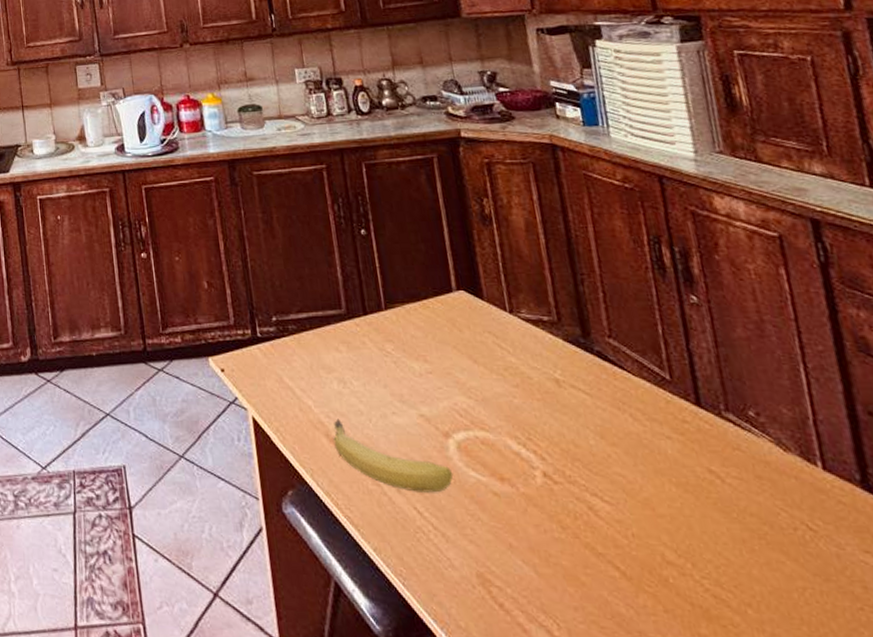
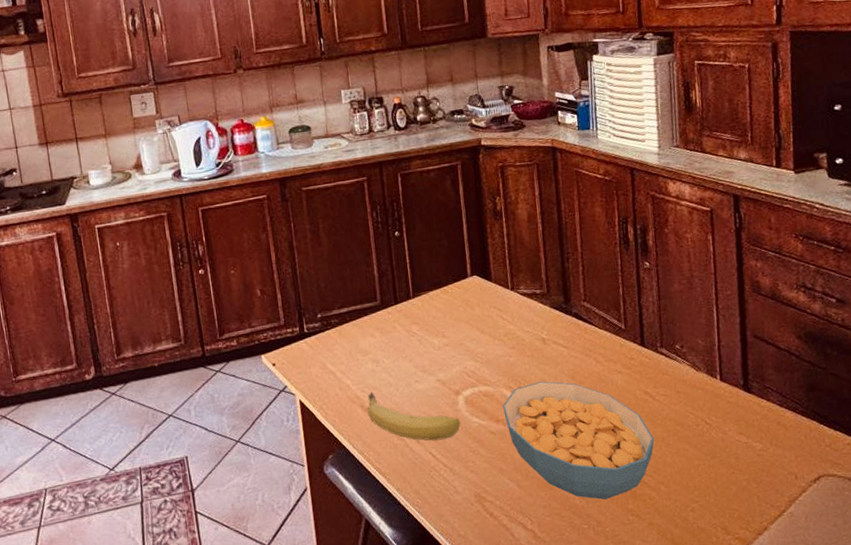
cereal bowl: none [508,435,731,615] -> present [503,381,655,500]

